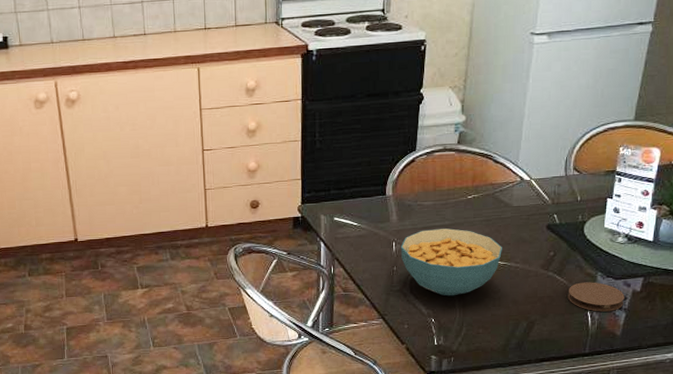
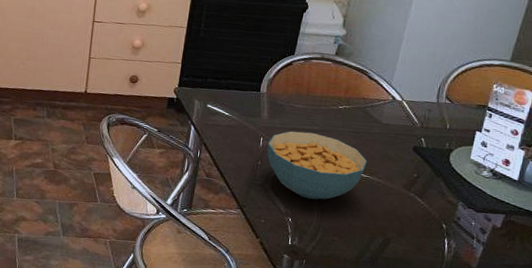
coaster: present [567,282,625,312] -> none [426,208,484,243]

